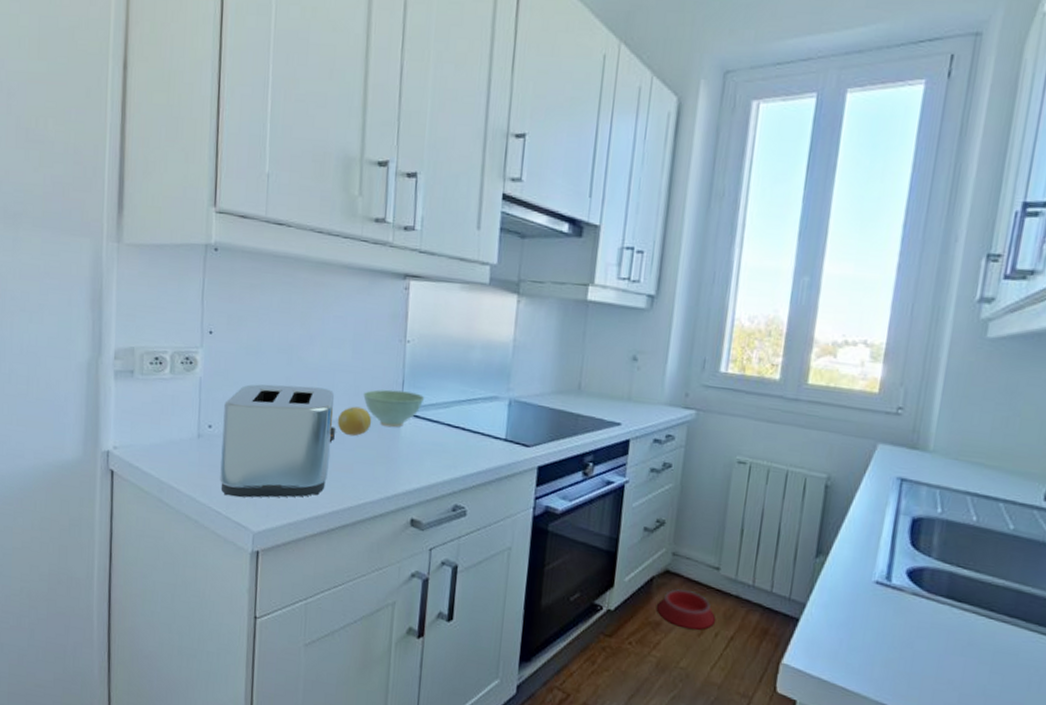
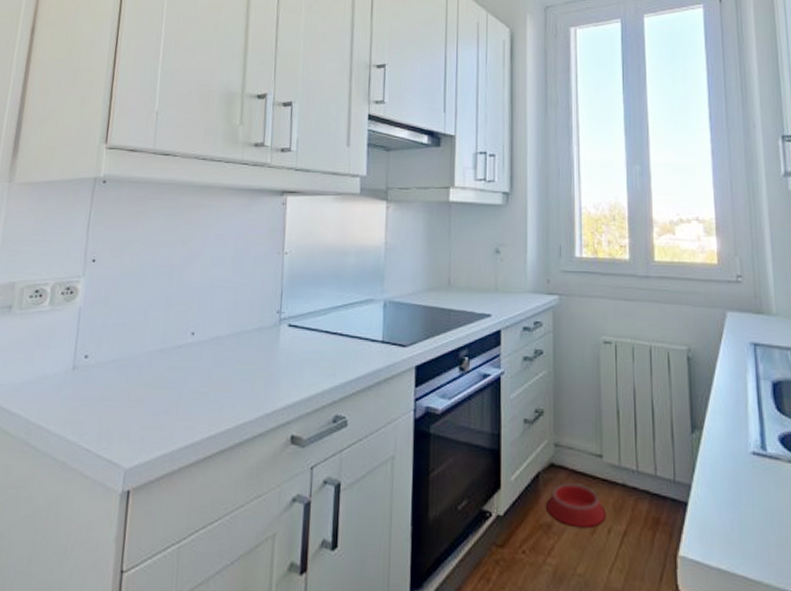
toaster: present [220,384,336,498] -> none [92,306,216,431]
fruit: present [337,406,372,437] -> none [216,322,251,353]
bowl: present [363,389,425,428] -> none [243,302,303,340]

